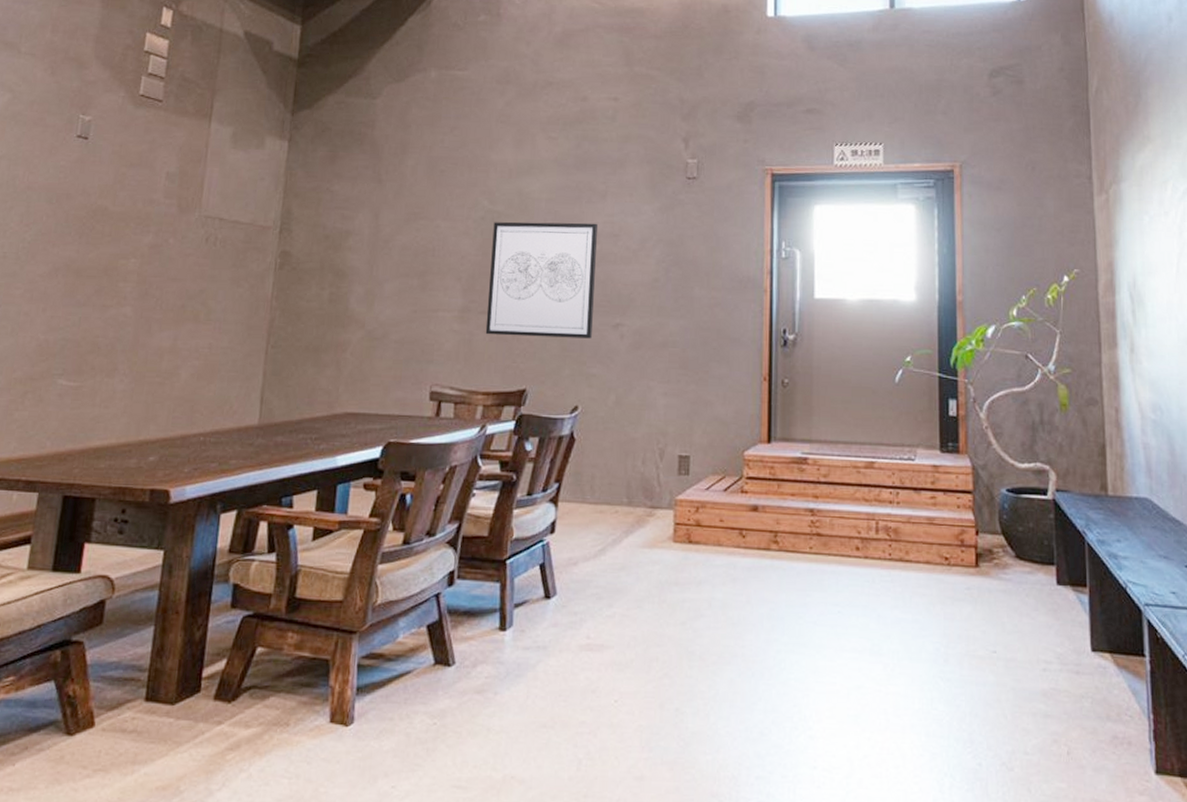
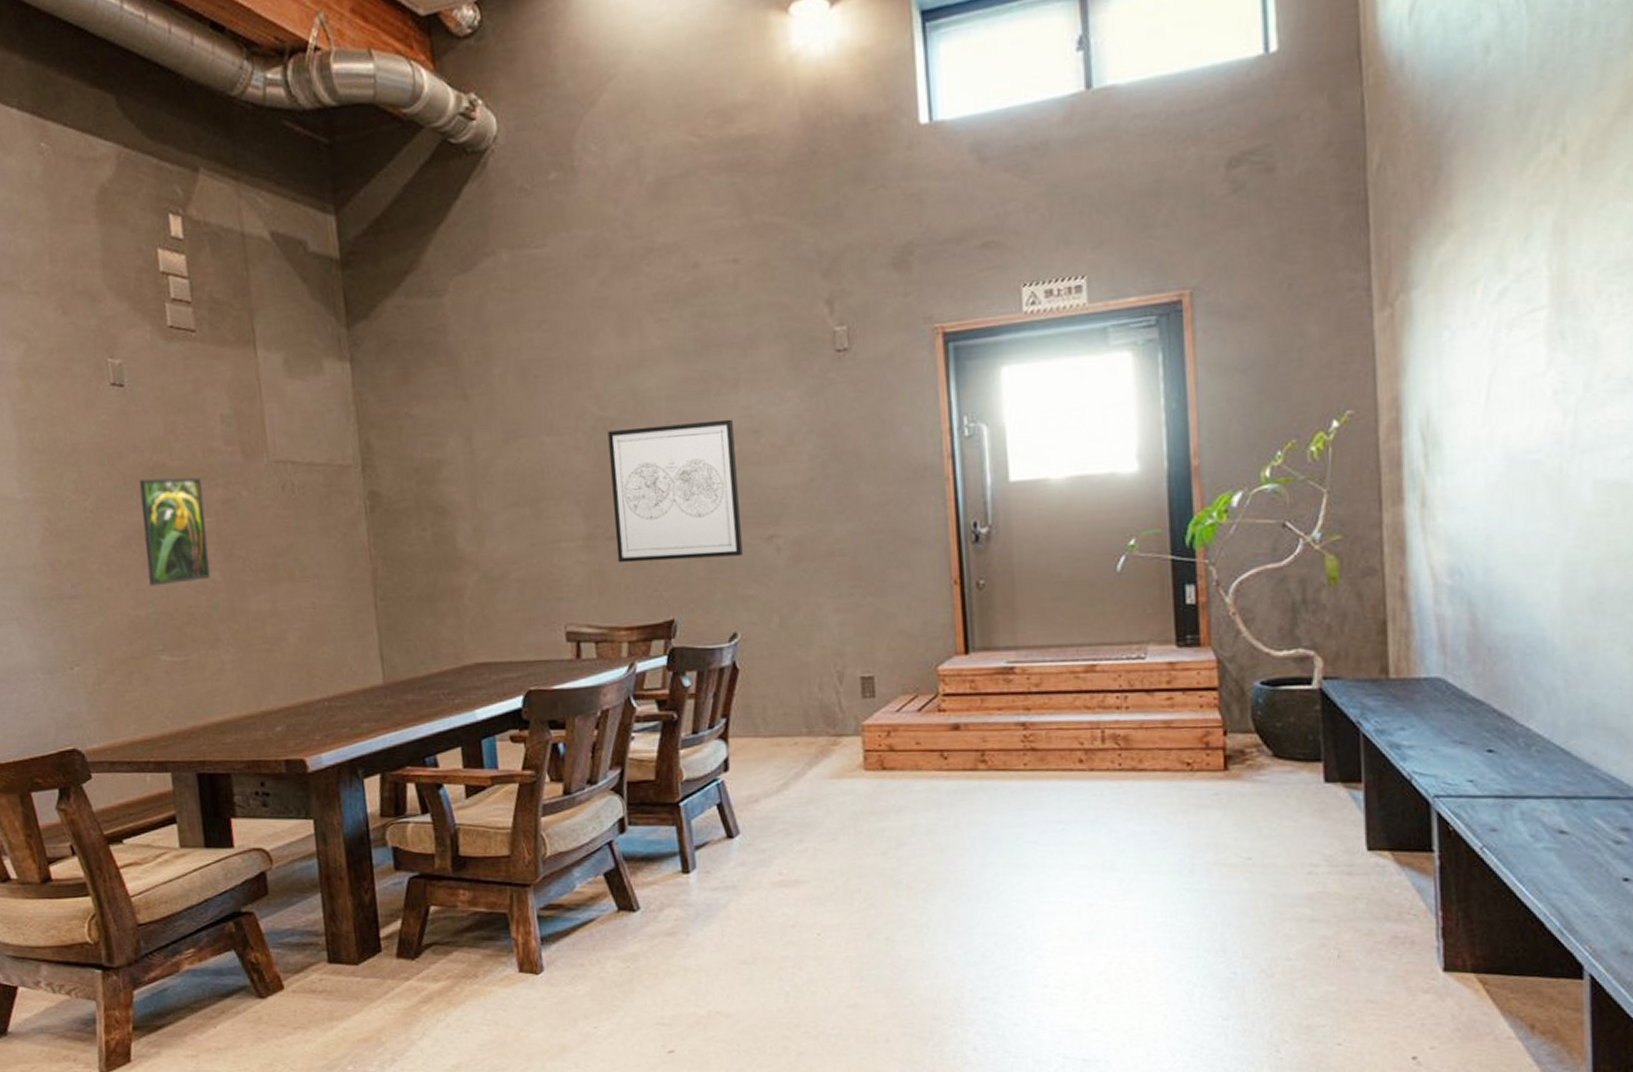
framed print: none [65,219,135,315] -> present [138,477,210,587]

